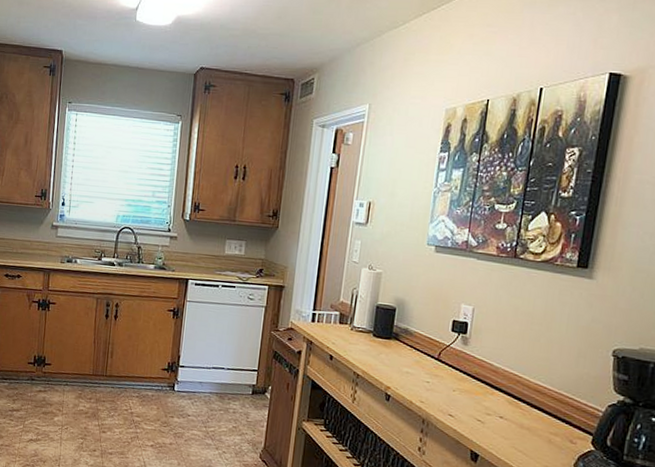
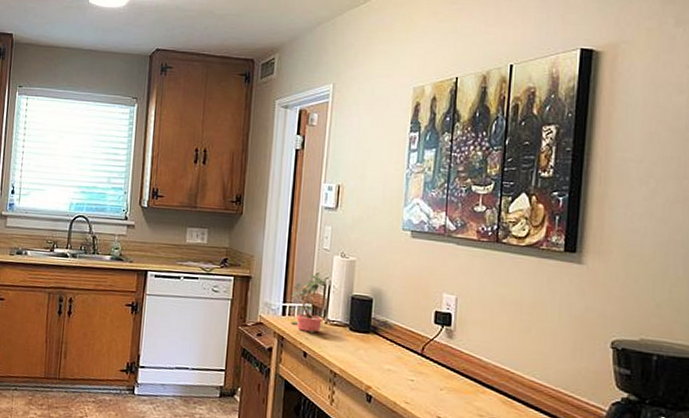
potted plant: none [319,283,354,339] -> present [290,272,327,334]

